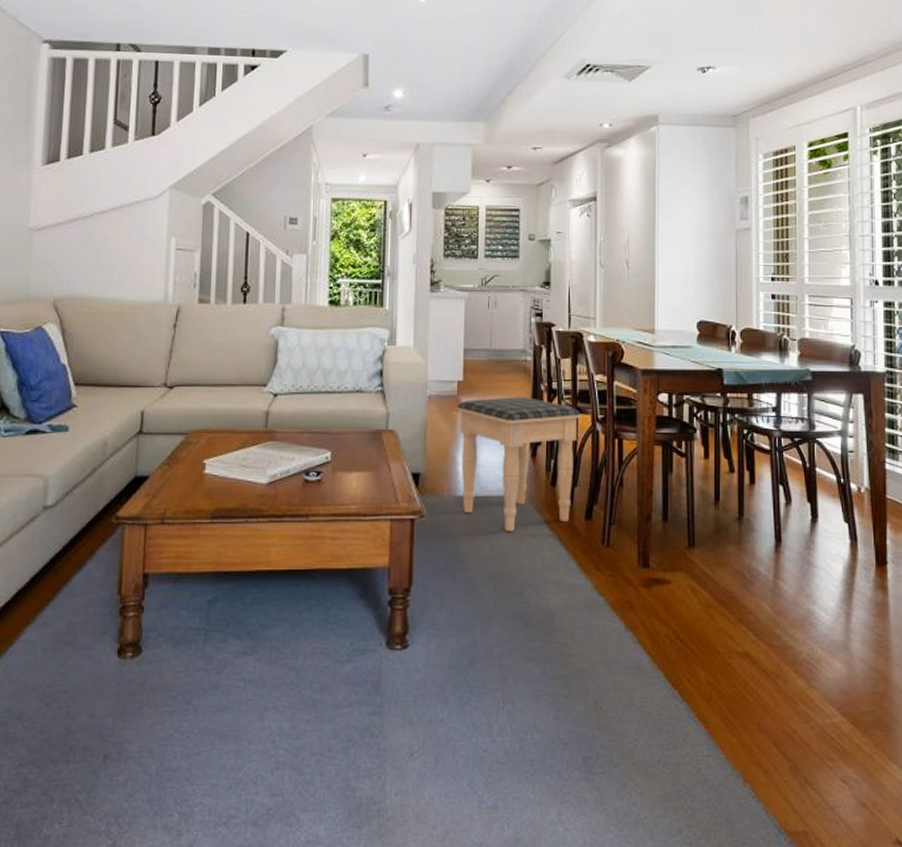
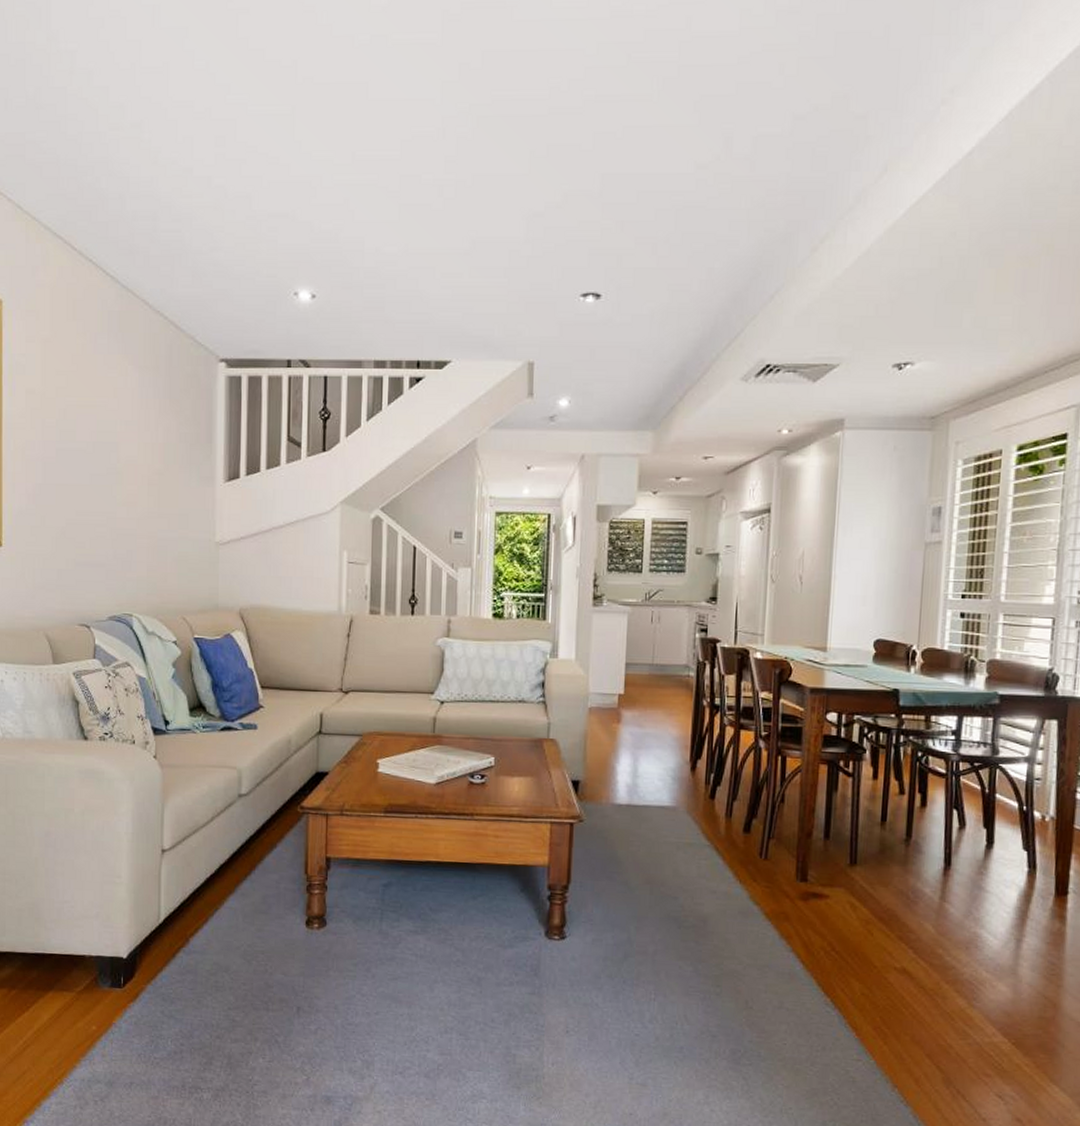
footstool: present [457,397,581,531] -> none [617,711,744,840]

